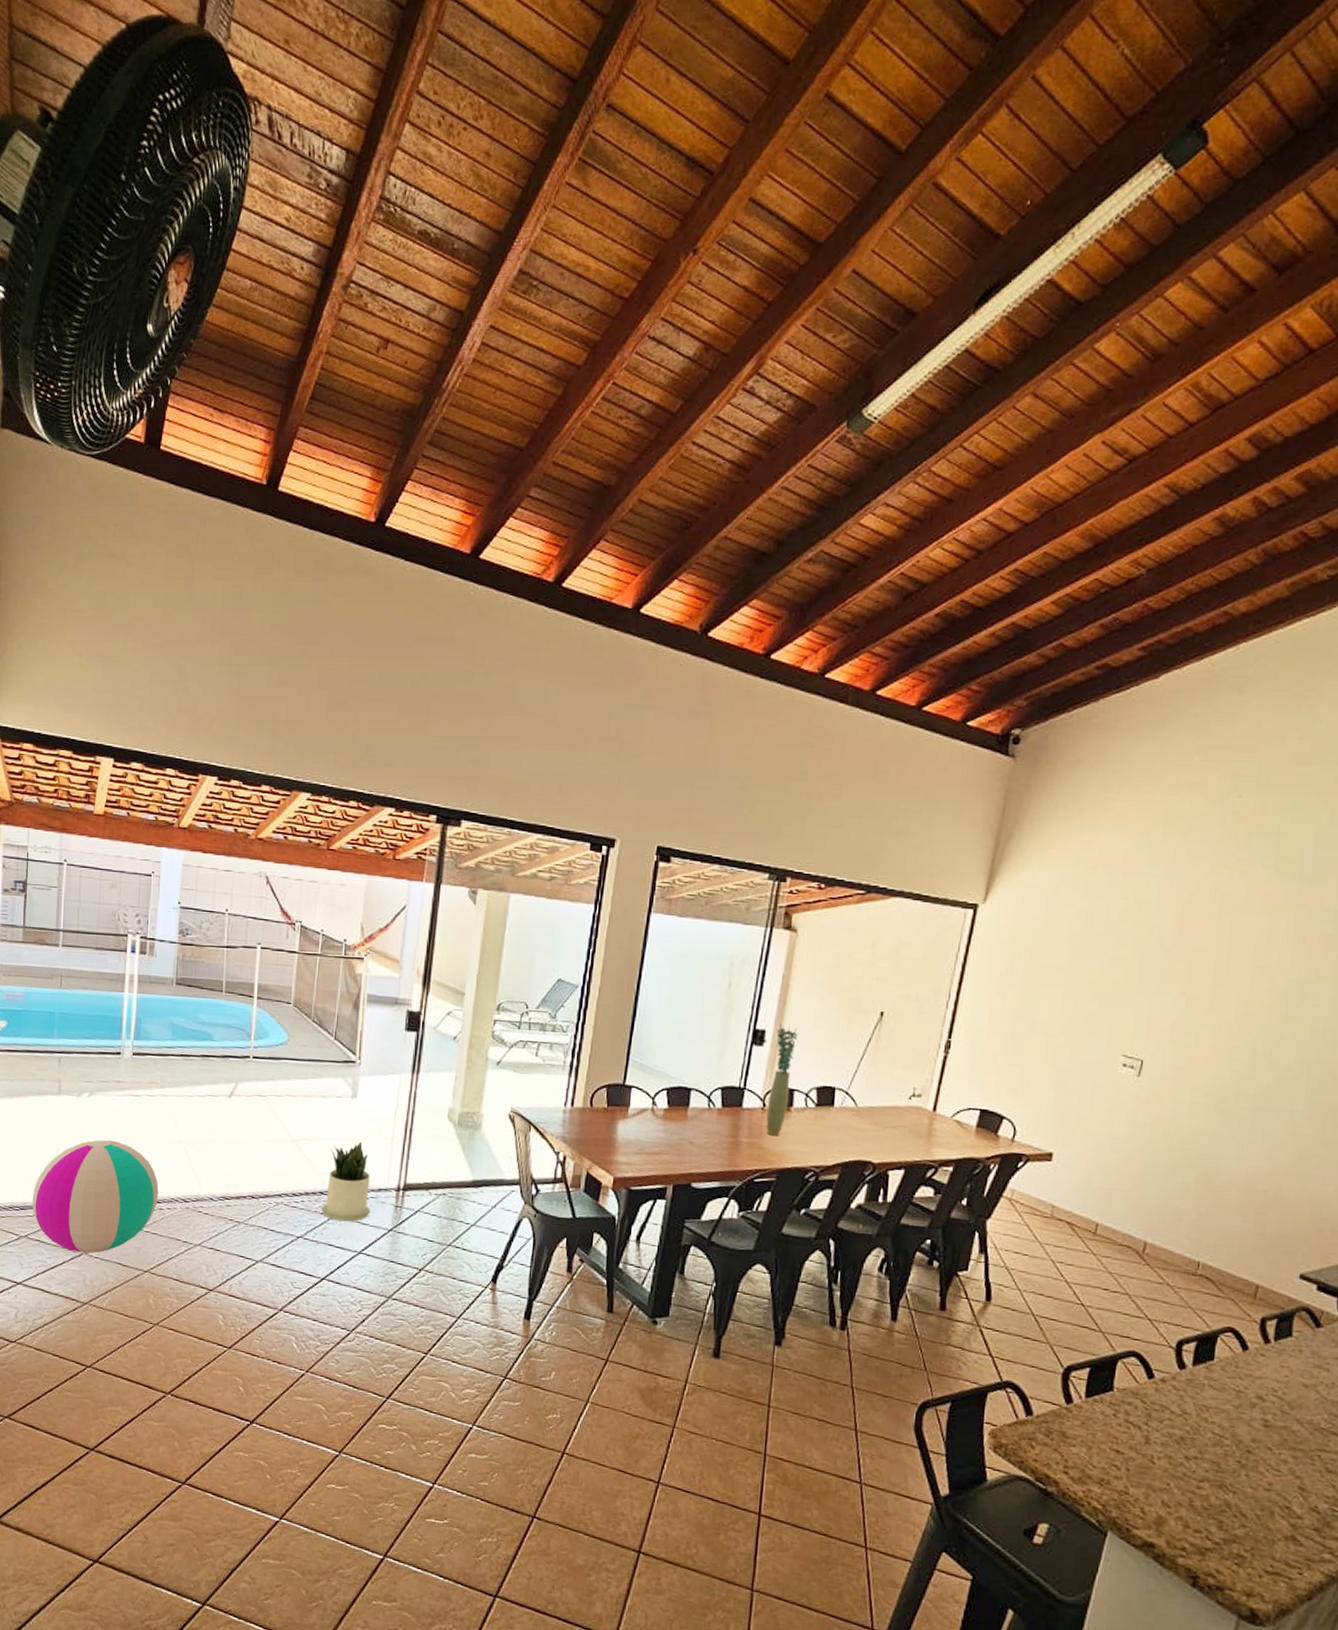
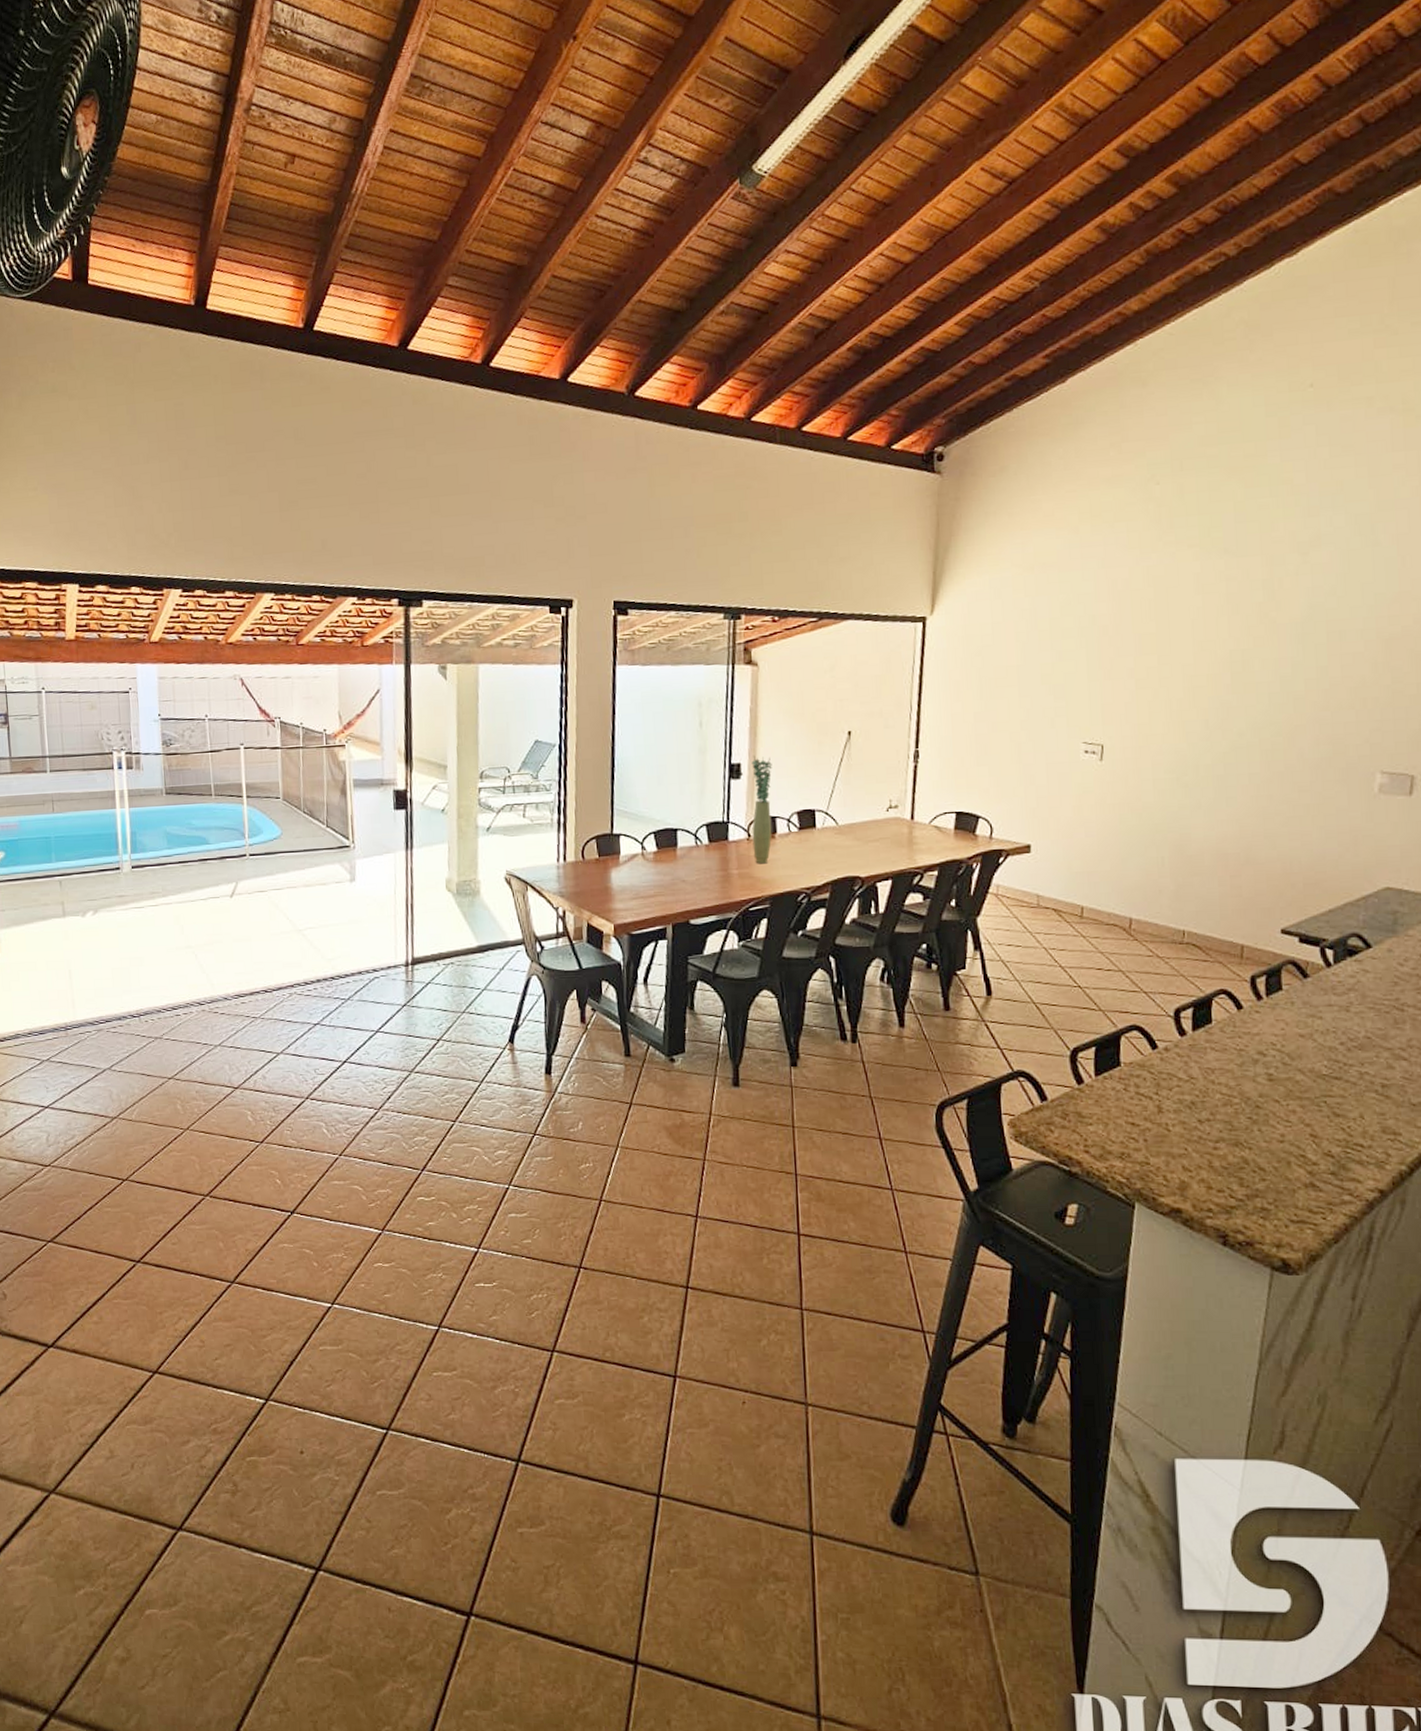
beach ball: present [32,1140,159,1254] -> none [49,955,174,1069]
planter: present [320,1141,371,1222] -> none [333,923,383,1003]

